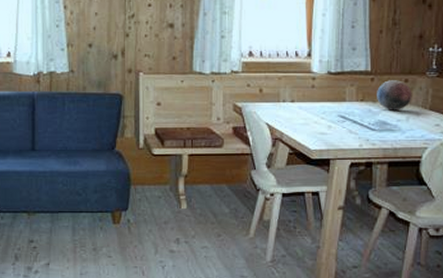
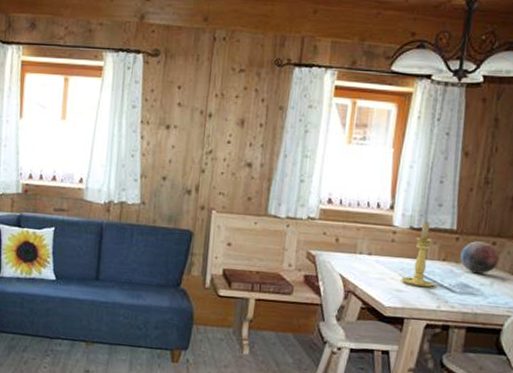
candle holder: none [323,65,356,128] -> present [401,221,435,288]

